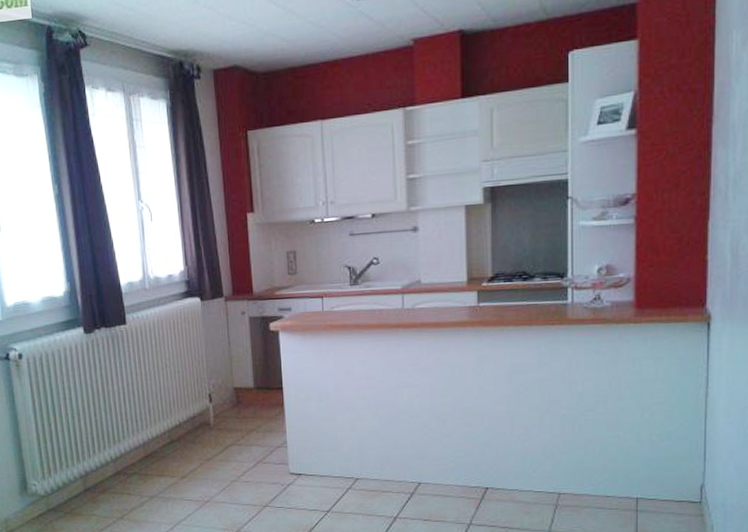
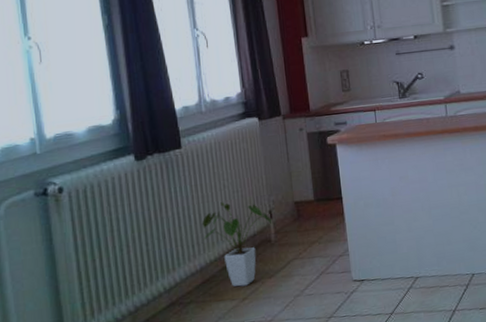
house plant: none [144,381,212,465] -> present [201,202,272,287]

